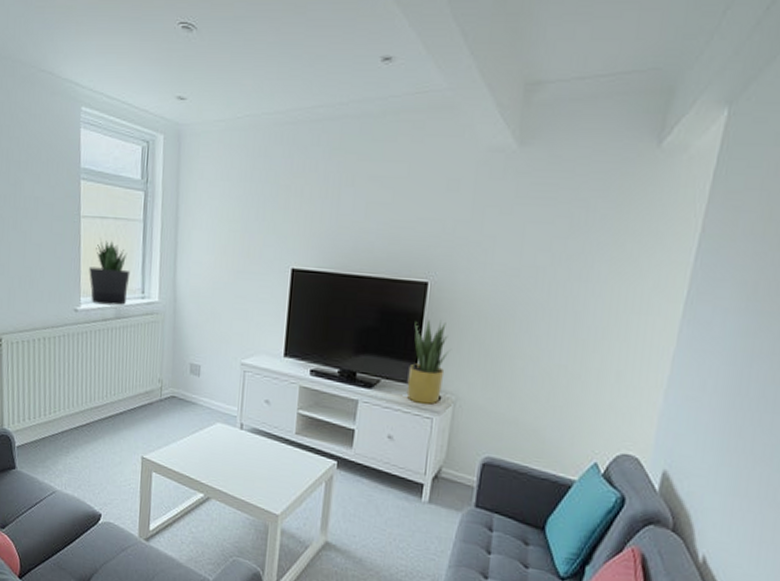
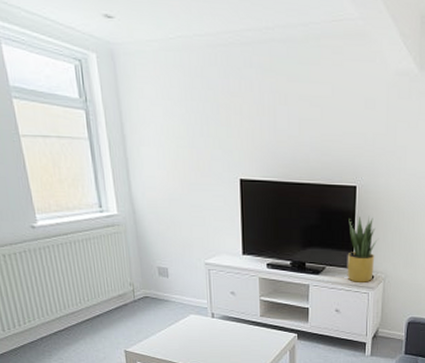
planter: present [89,239,131,306] -> none [39,157,85,221]

